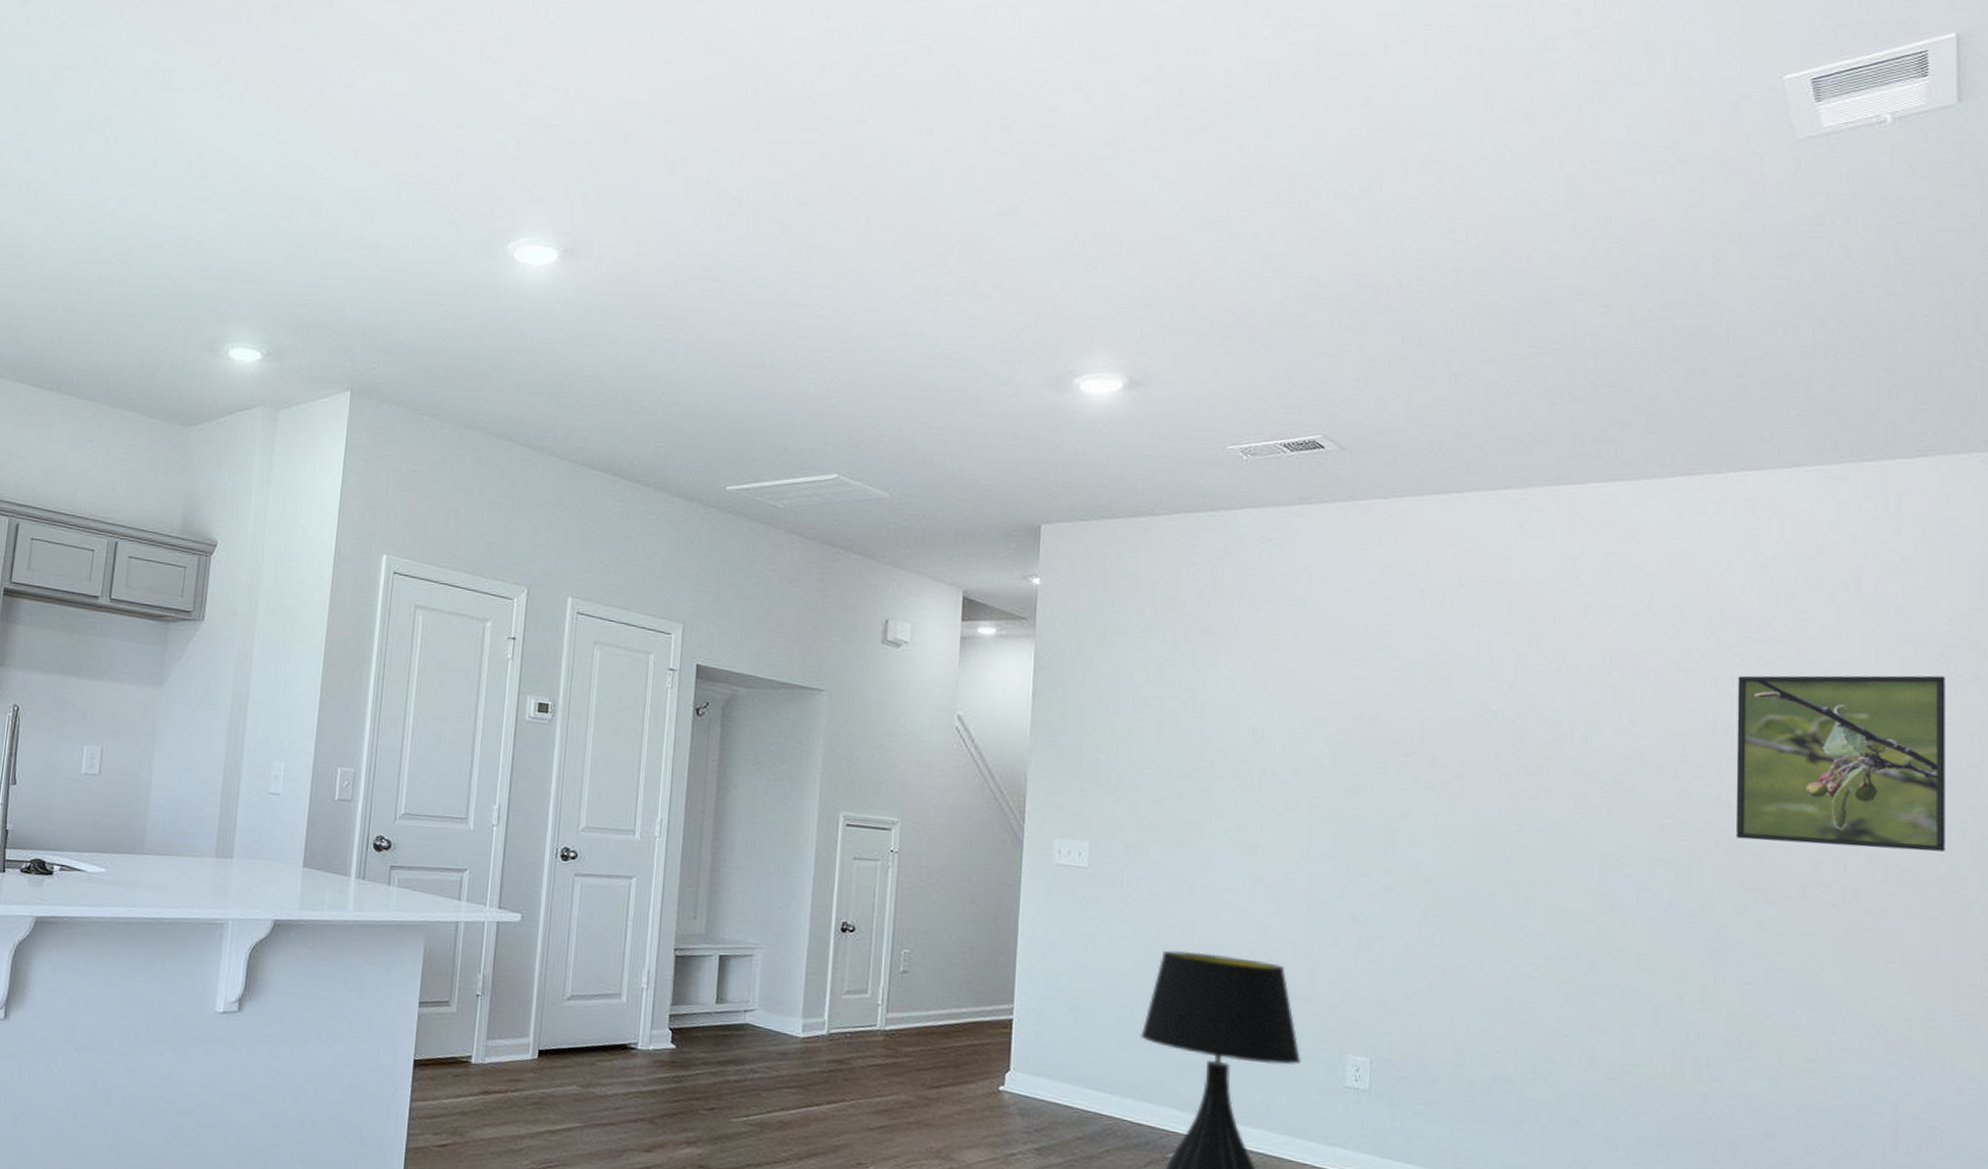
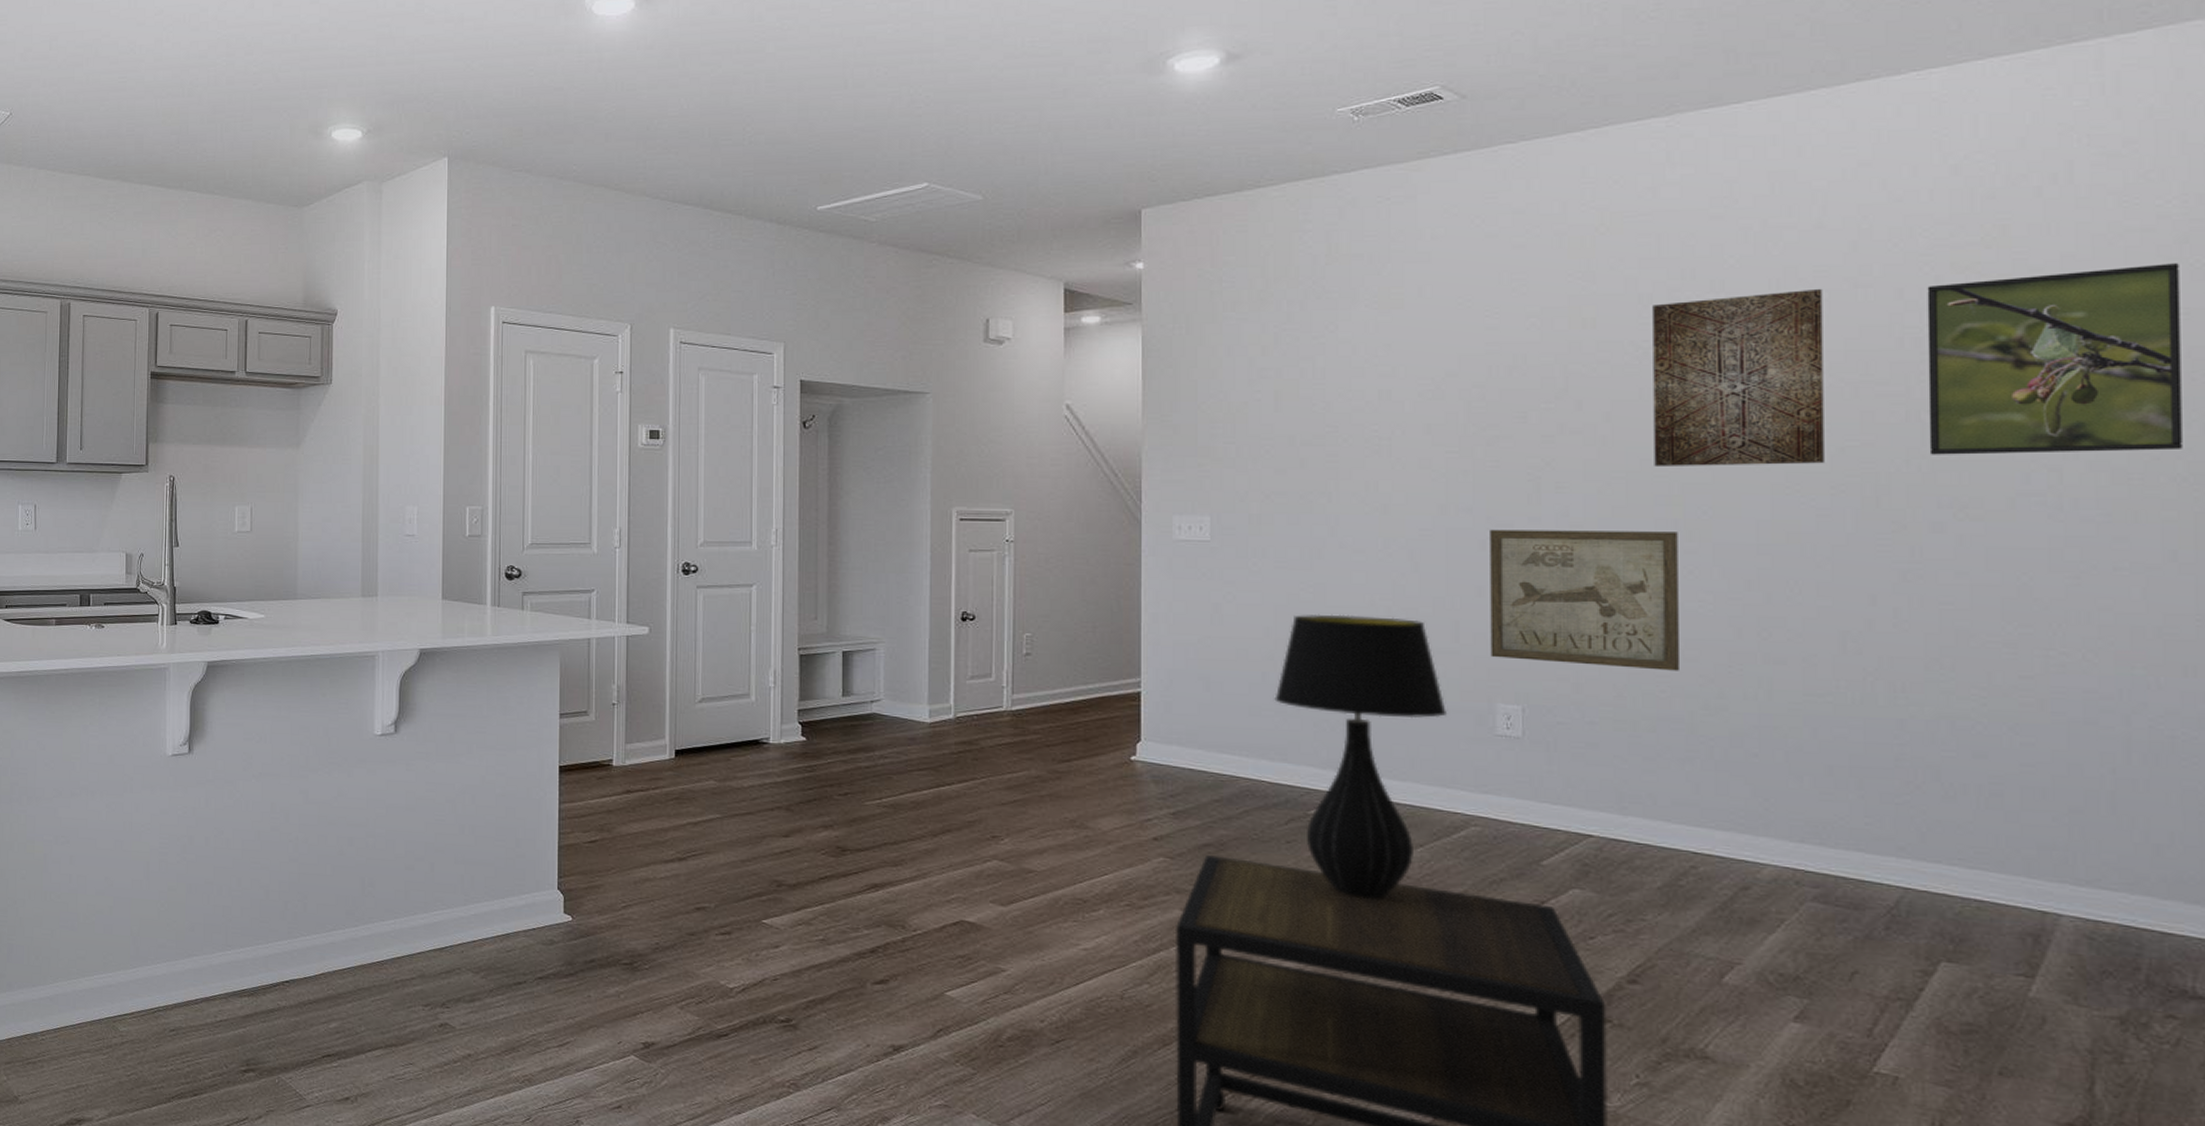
wall art: none [1343,878,1516,1033] -> present [1490,529,1679,671]
wall art: none [1498,668,1649,839] -> present [1653,288,1824,466]

